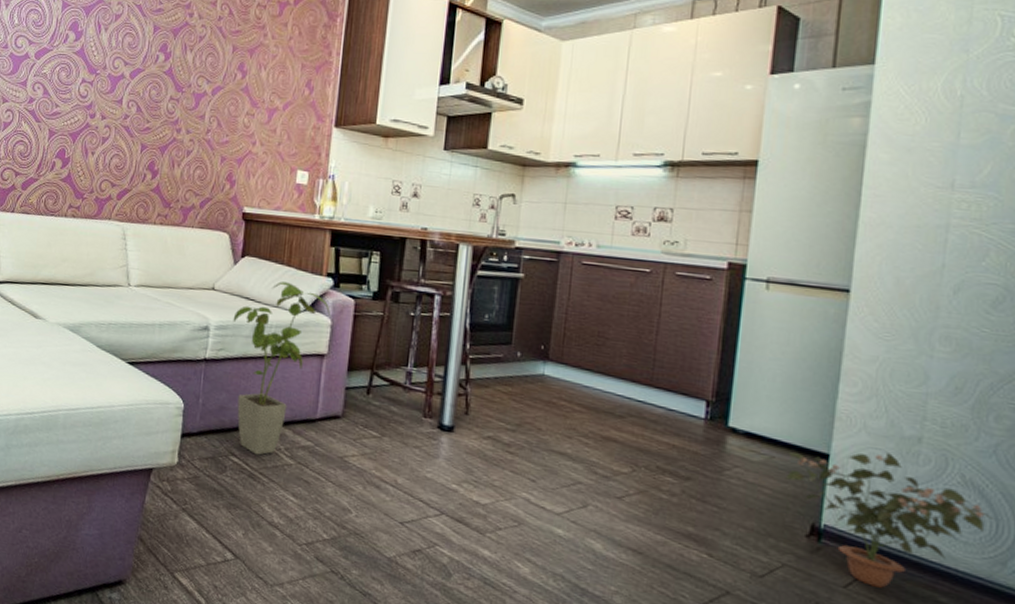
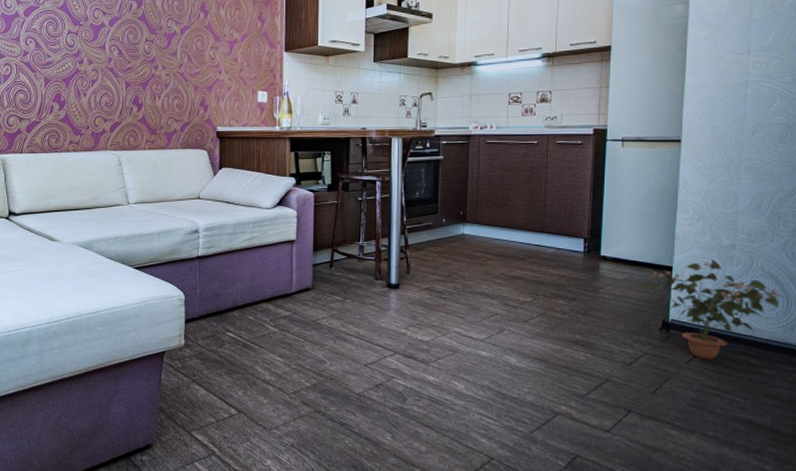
house plant: present [232,281,331,455] -> none [217,185,296,328]

